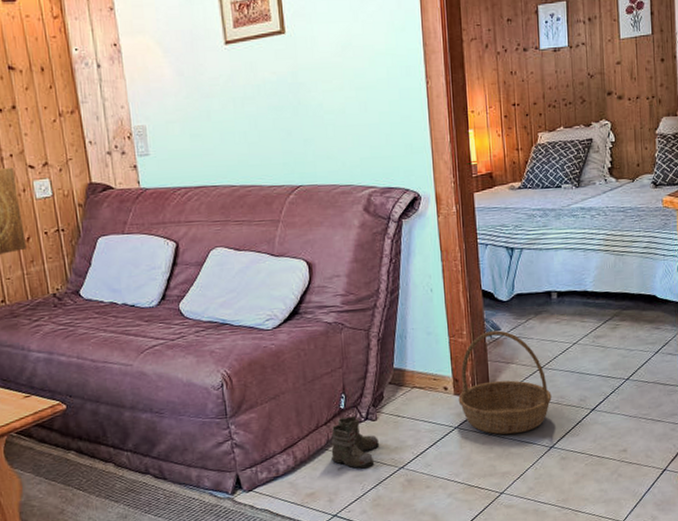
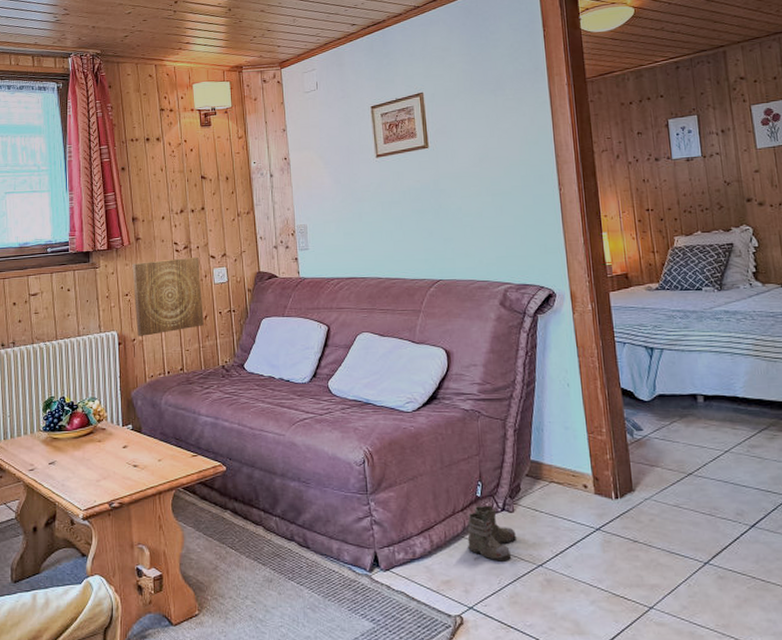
basket: present [458,330,552,435] -> none [599,431,704,544]

